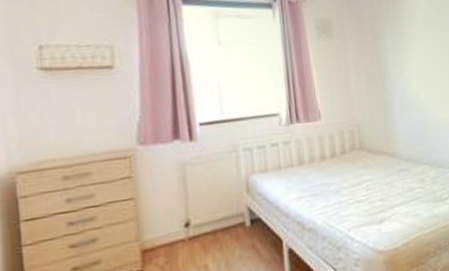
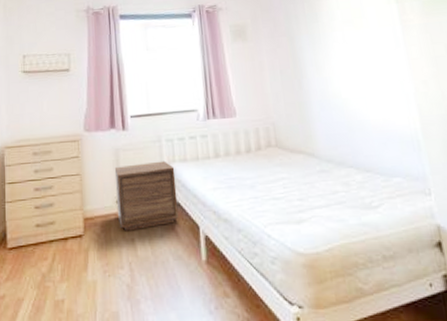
nightstand: none [180,173,260,258] -> present [114,161,179,231]

